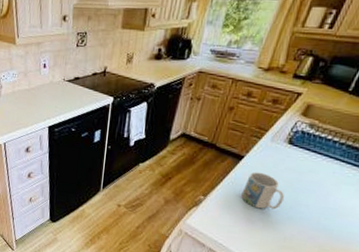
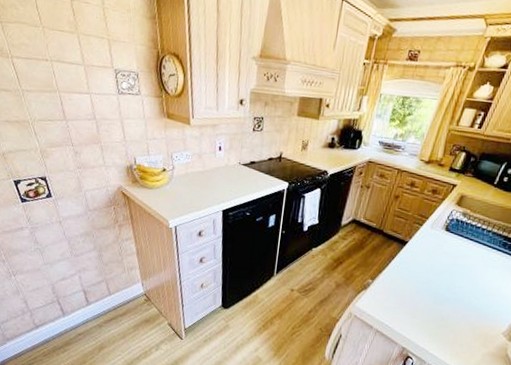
mug: present [241,172,284,210] -> none [405,256,442,291]

